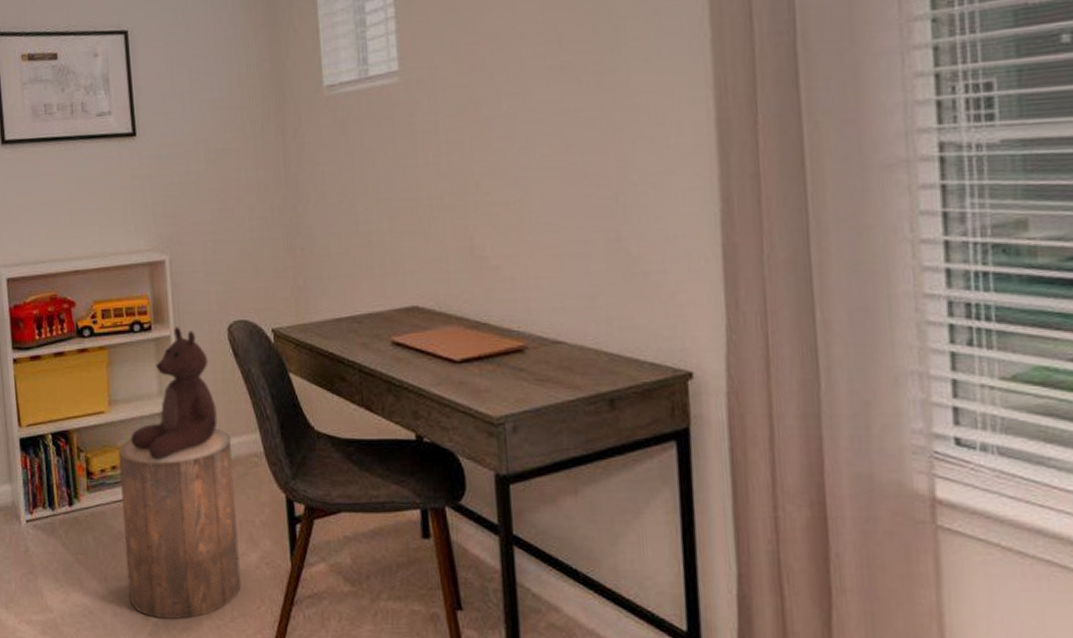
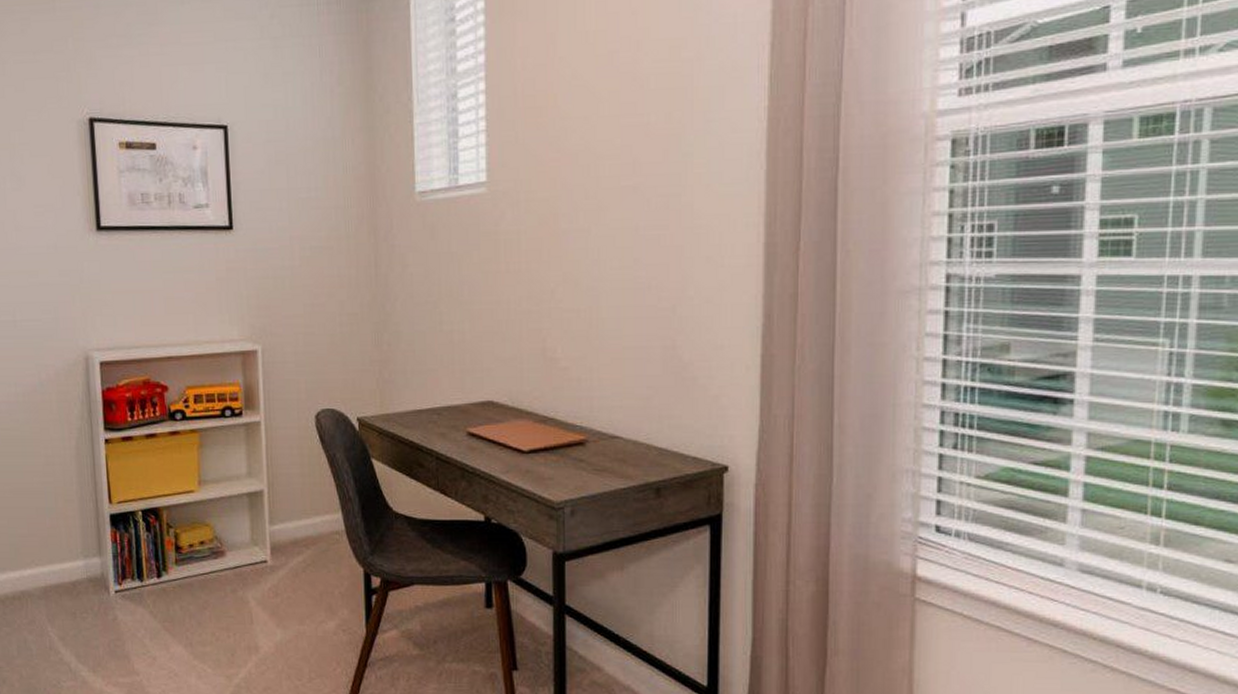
stool: present [117,429,242,620] -> none [206,509,320,681]
teddy bear: present [131,327,218,460] -> none [219,413,303,536]

